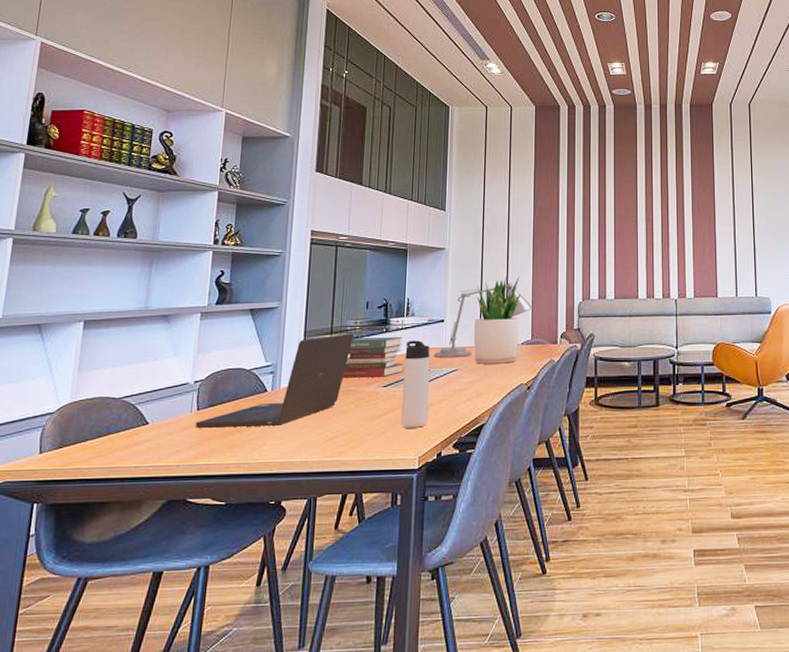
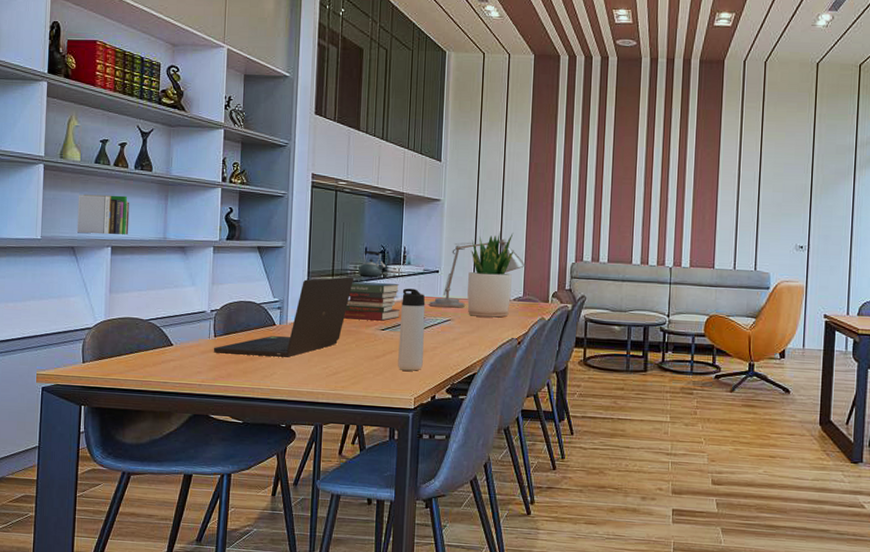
books: none [45,265,109,309] -> present [76,194,130,235]
kettle: none [359,304,388,332] -> present [358,250,386,277]

